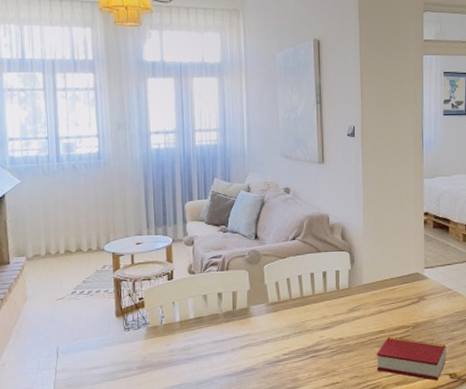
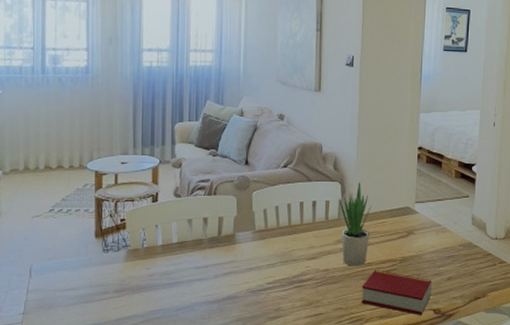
potted plant: none [349,250,382,334] -> present [339,182,371,266]

